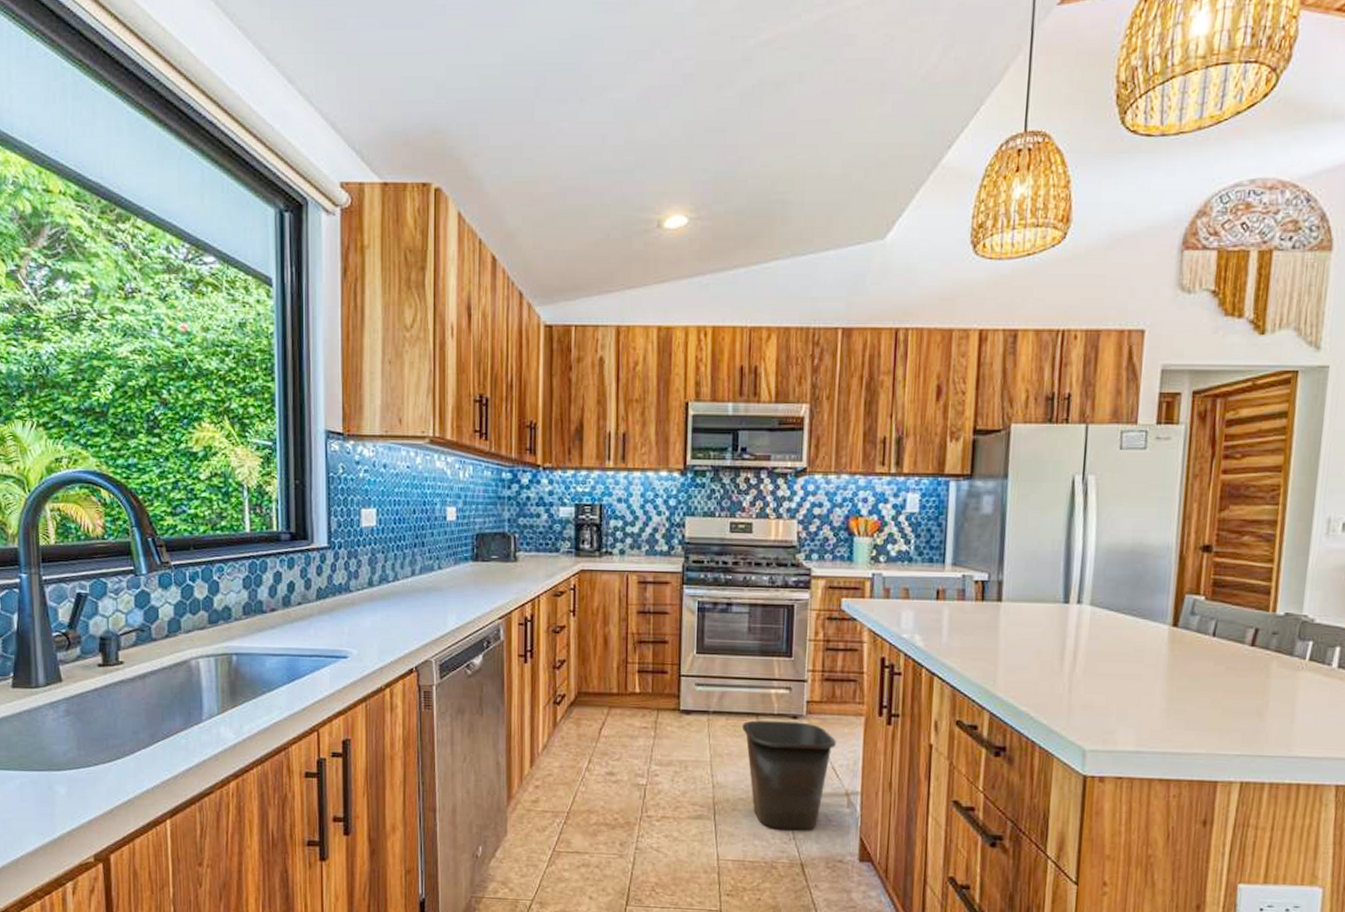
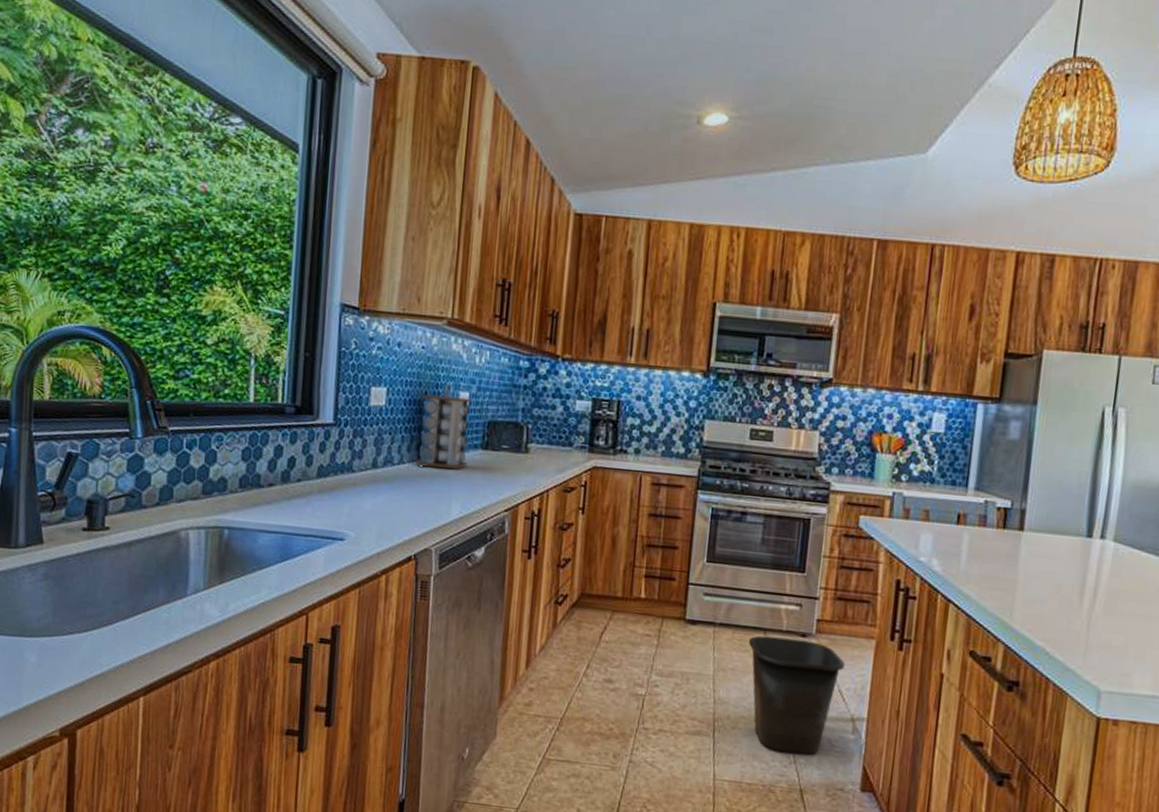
spice rack: none [409,500,460,583] -> present [415,384,473,470]

